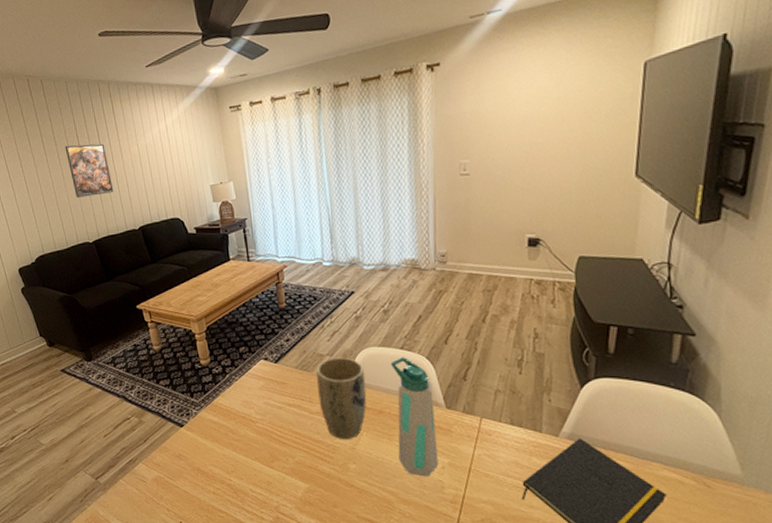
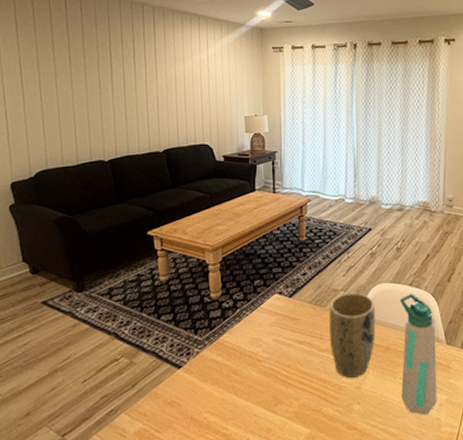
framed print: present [65,143,114,198] -> none [94,60,142,114]

